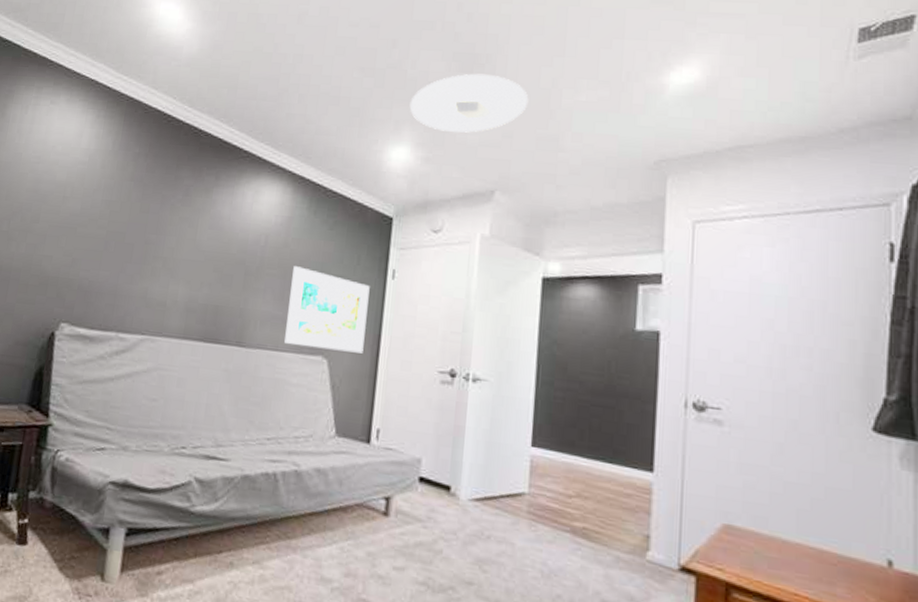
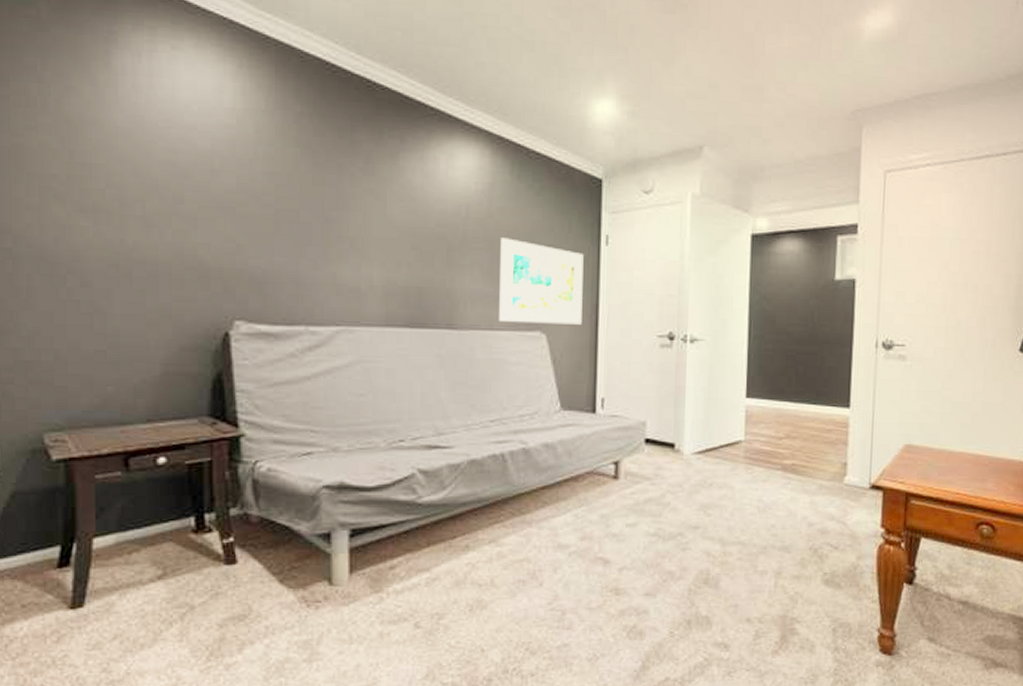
ceiling light: present [409,73,529,133] -> none [611,15,733,83]

